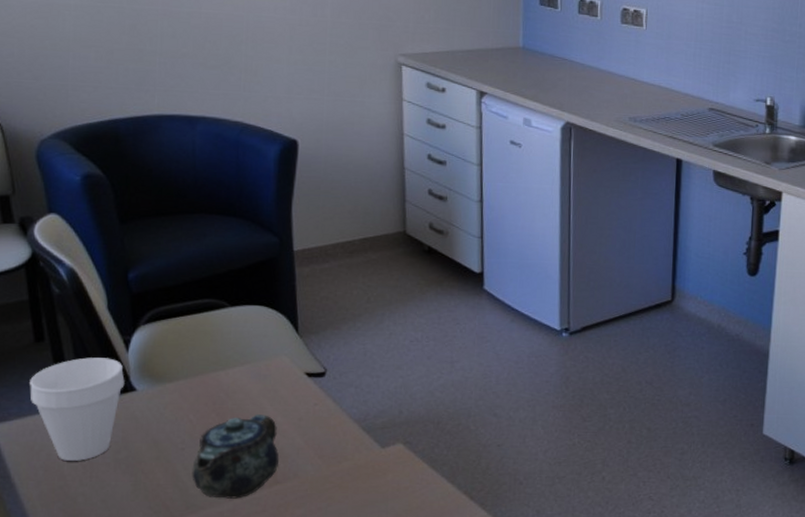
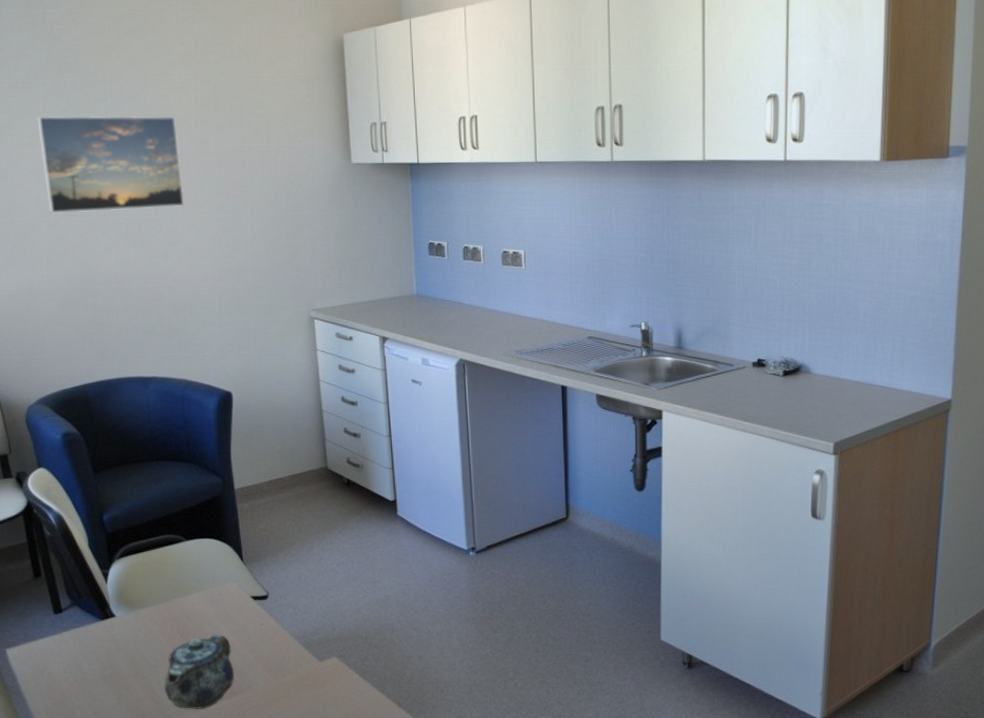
cup: present [28,357,125,461] -> none [31,589,106,679]

